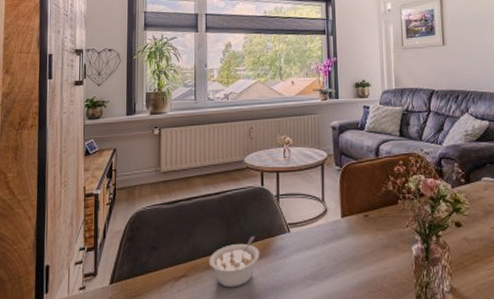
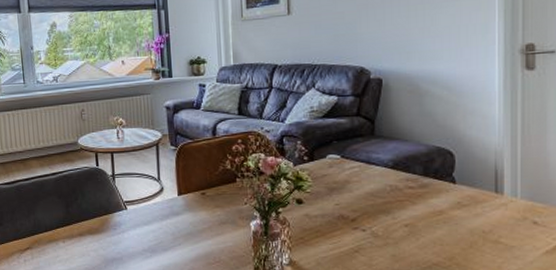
legume: present [209,236,260,288] -> none [50,213,99,259]

